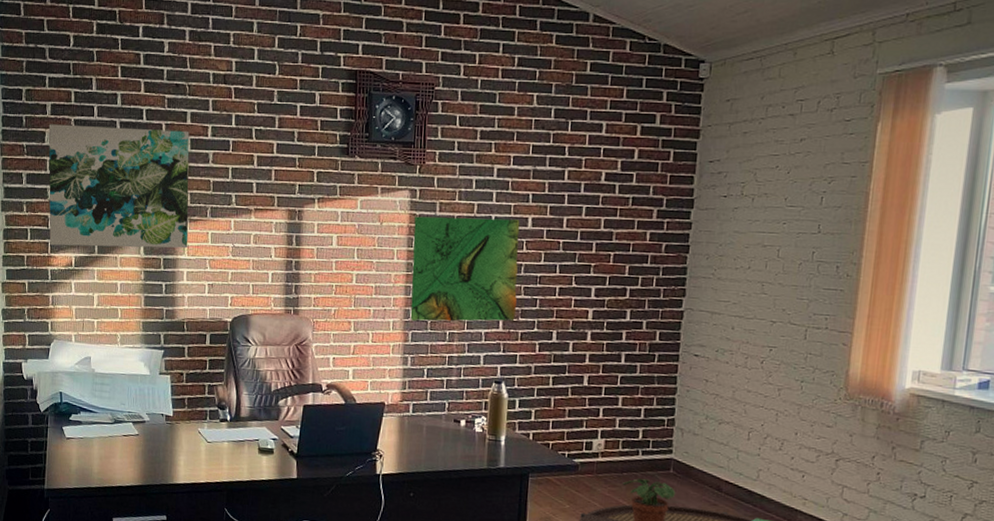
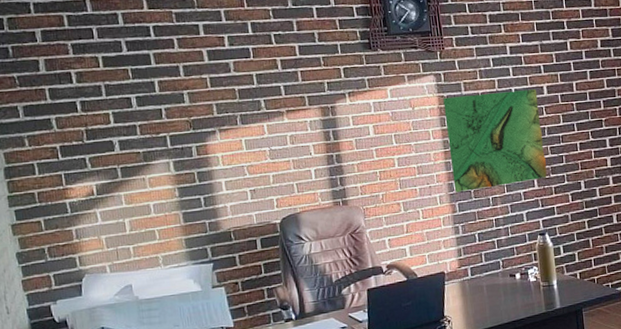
wall art: present [48,124,190,249] -> none [41,43,222,177]

